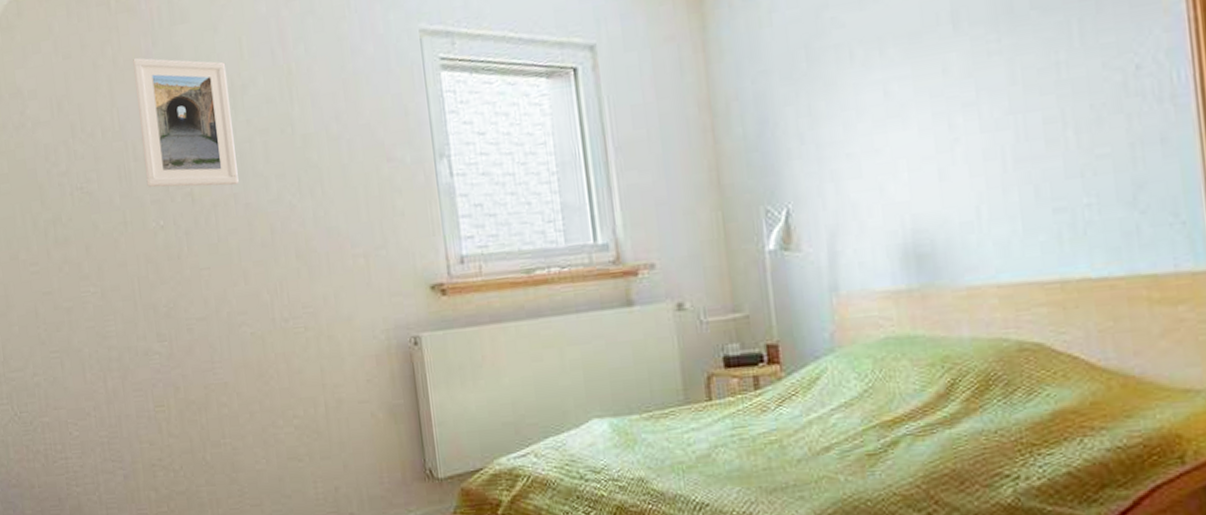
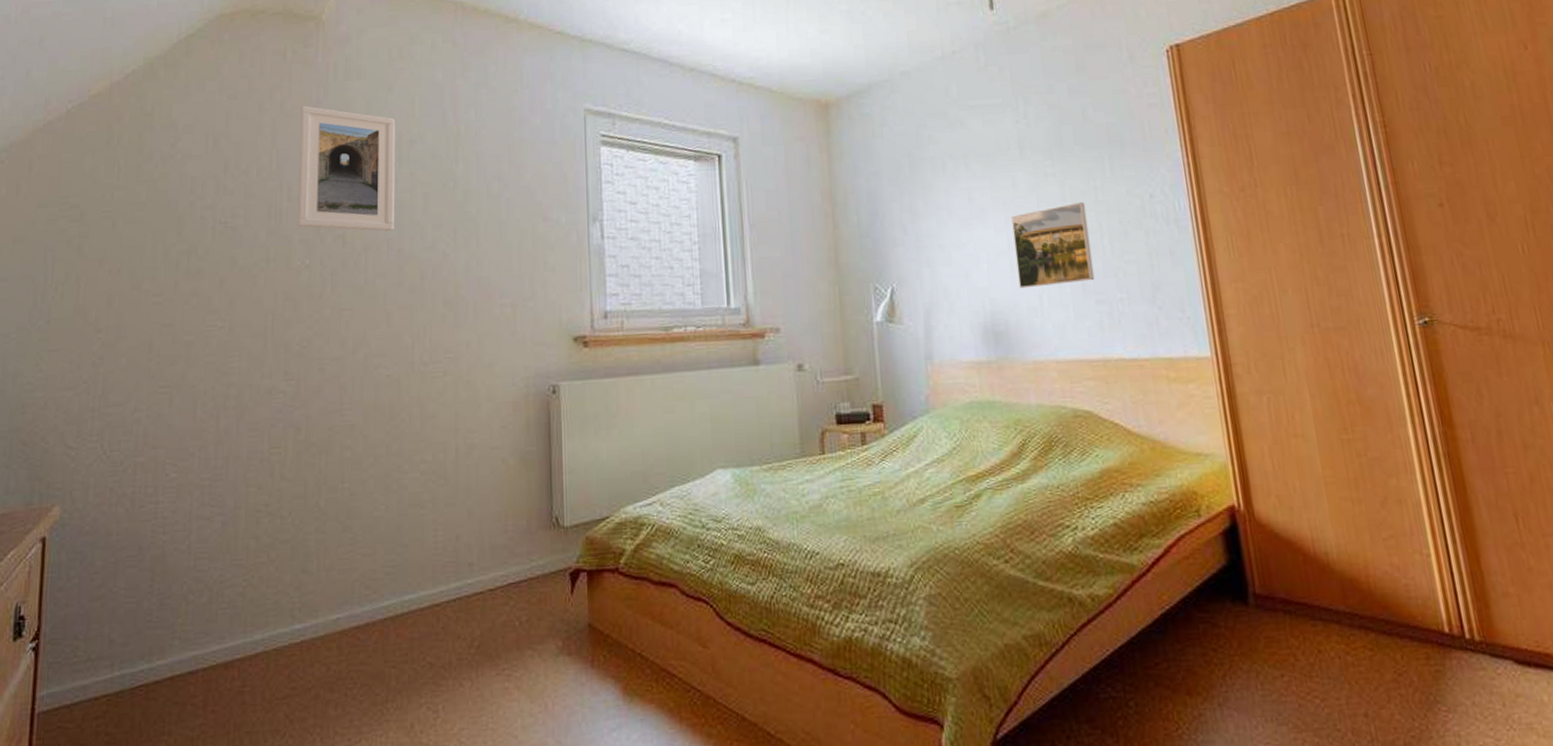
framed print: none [941,84,1053,200] -> present [1011,202,1095,289]

